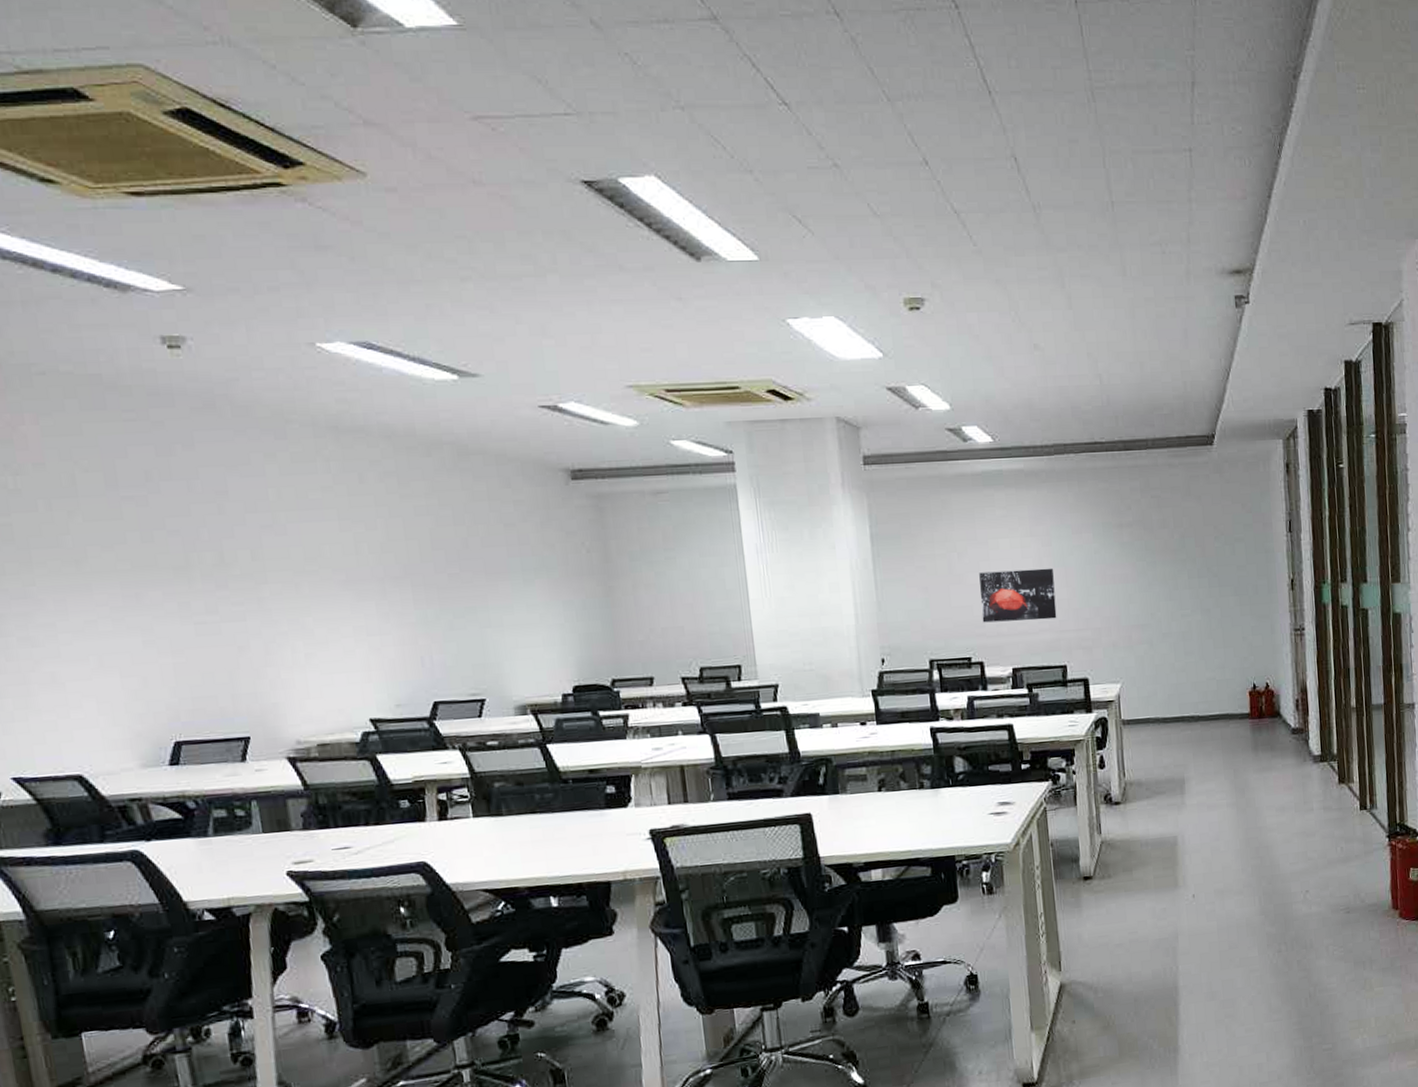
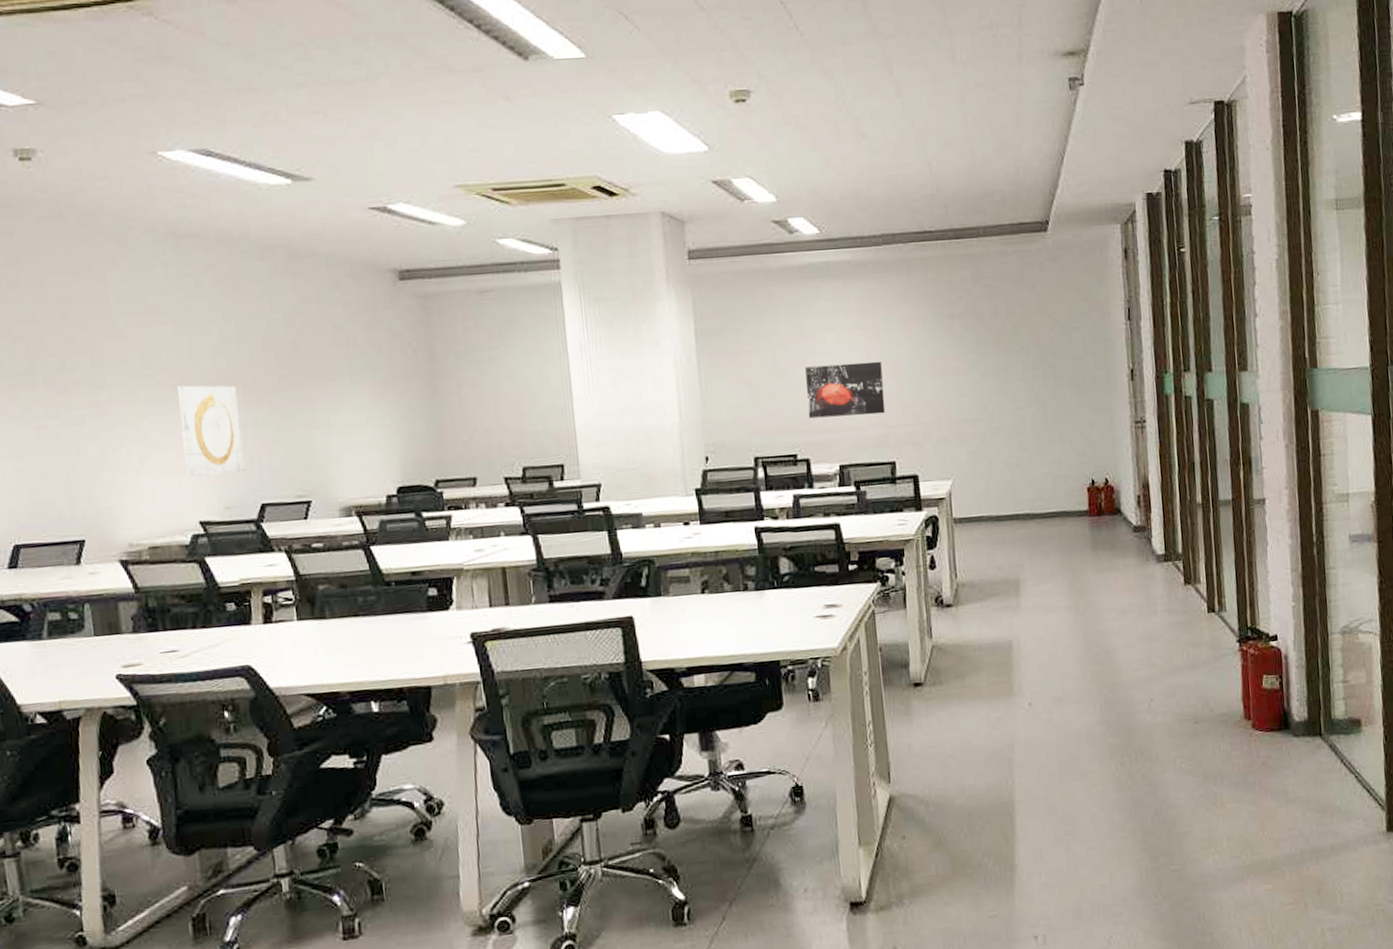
wall art: none [343,582,417,674] -> present [177,385,246,477]

